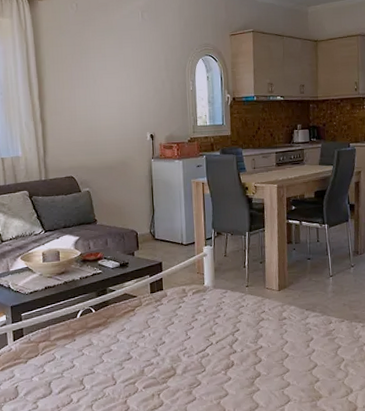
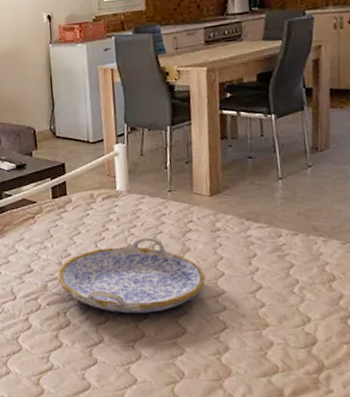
serving tray: none [153,325,274,393] -> present [57,237,205,314]

